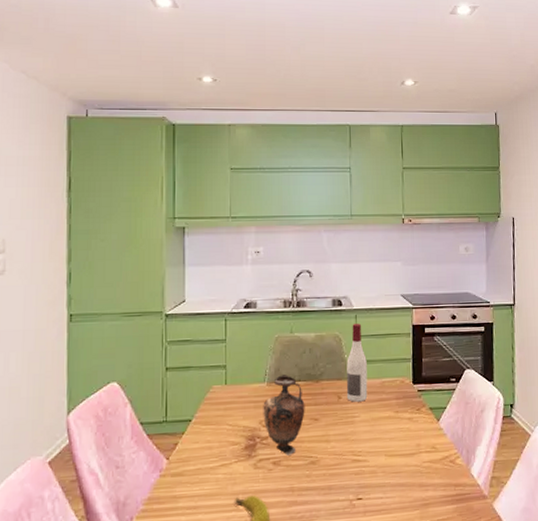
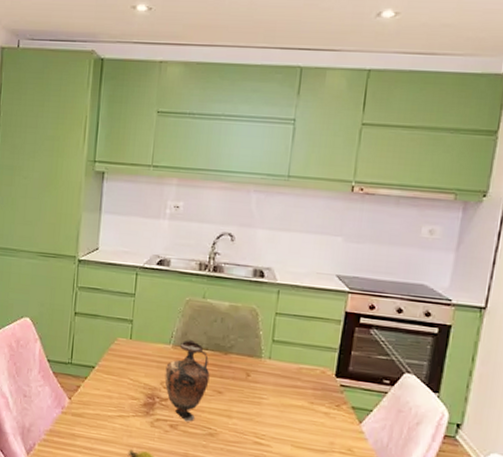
wine bottle: present [346,324,368,402] -> none [256,299,285,384]

